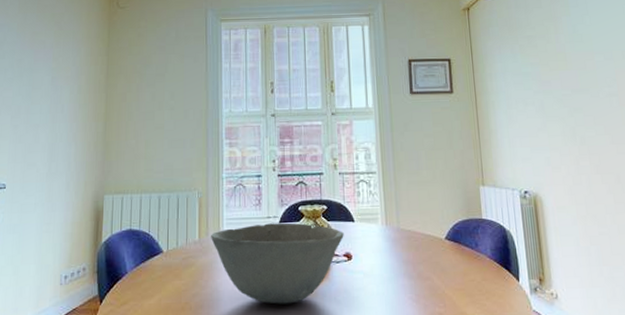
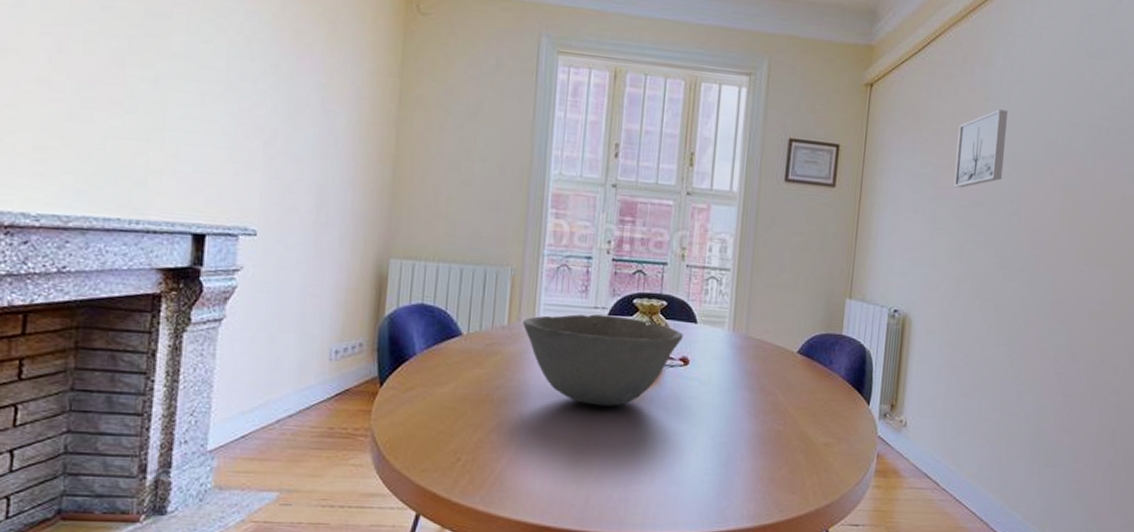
wall art: none [548,12,596,80] -> present [953,109,1008,188]

